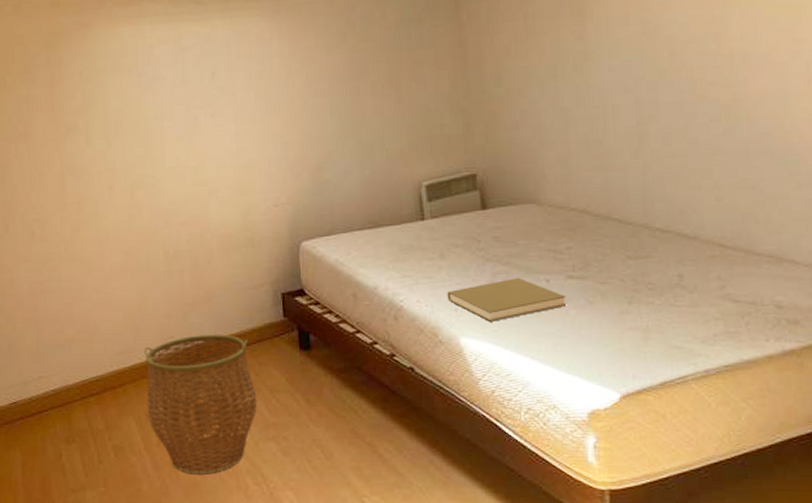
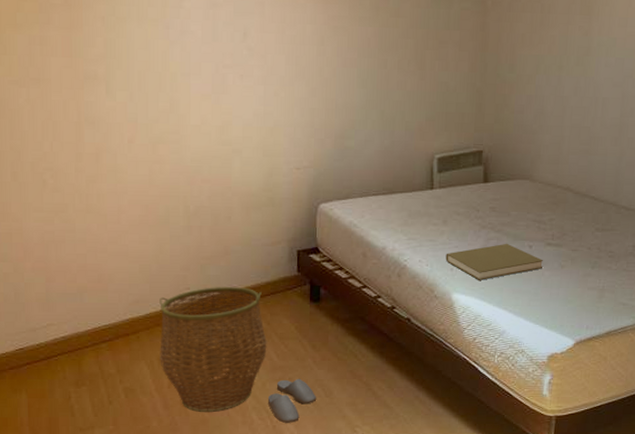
slippers: none [263,437,316,490] -> present [268,378,317,423]

